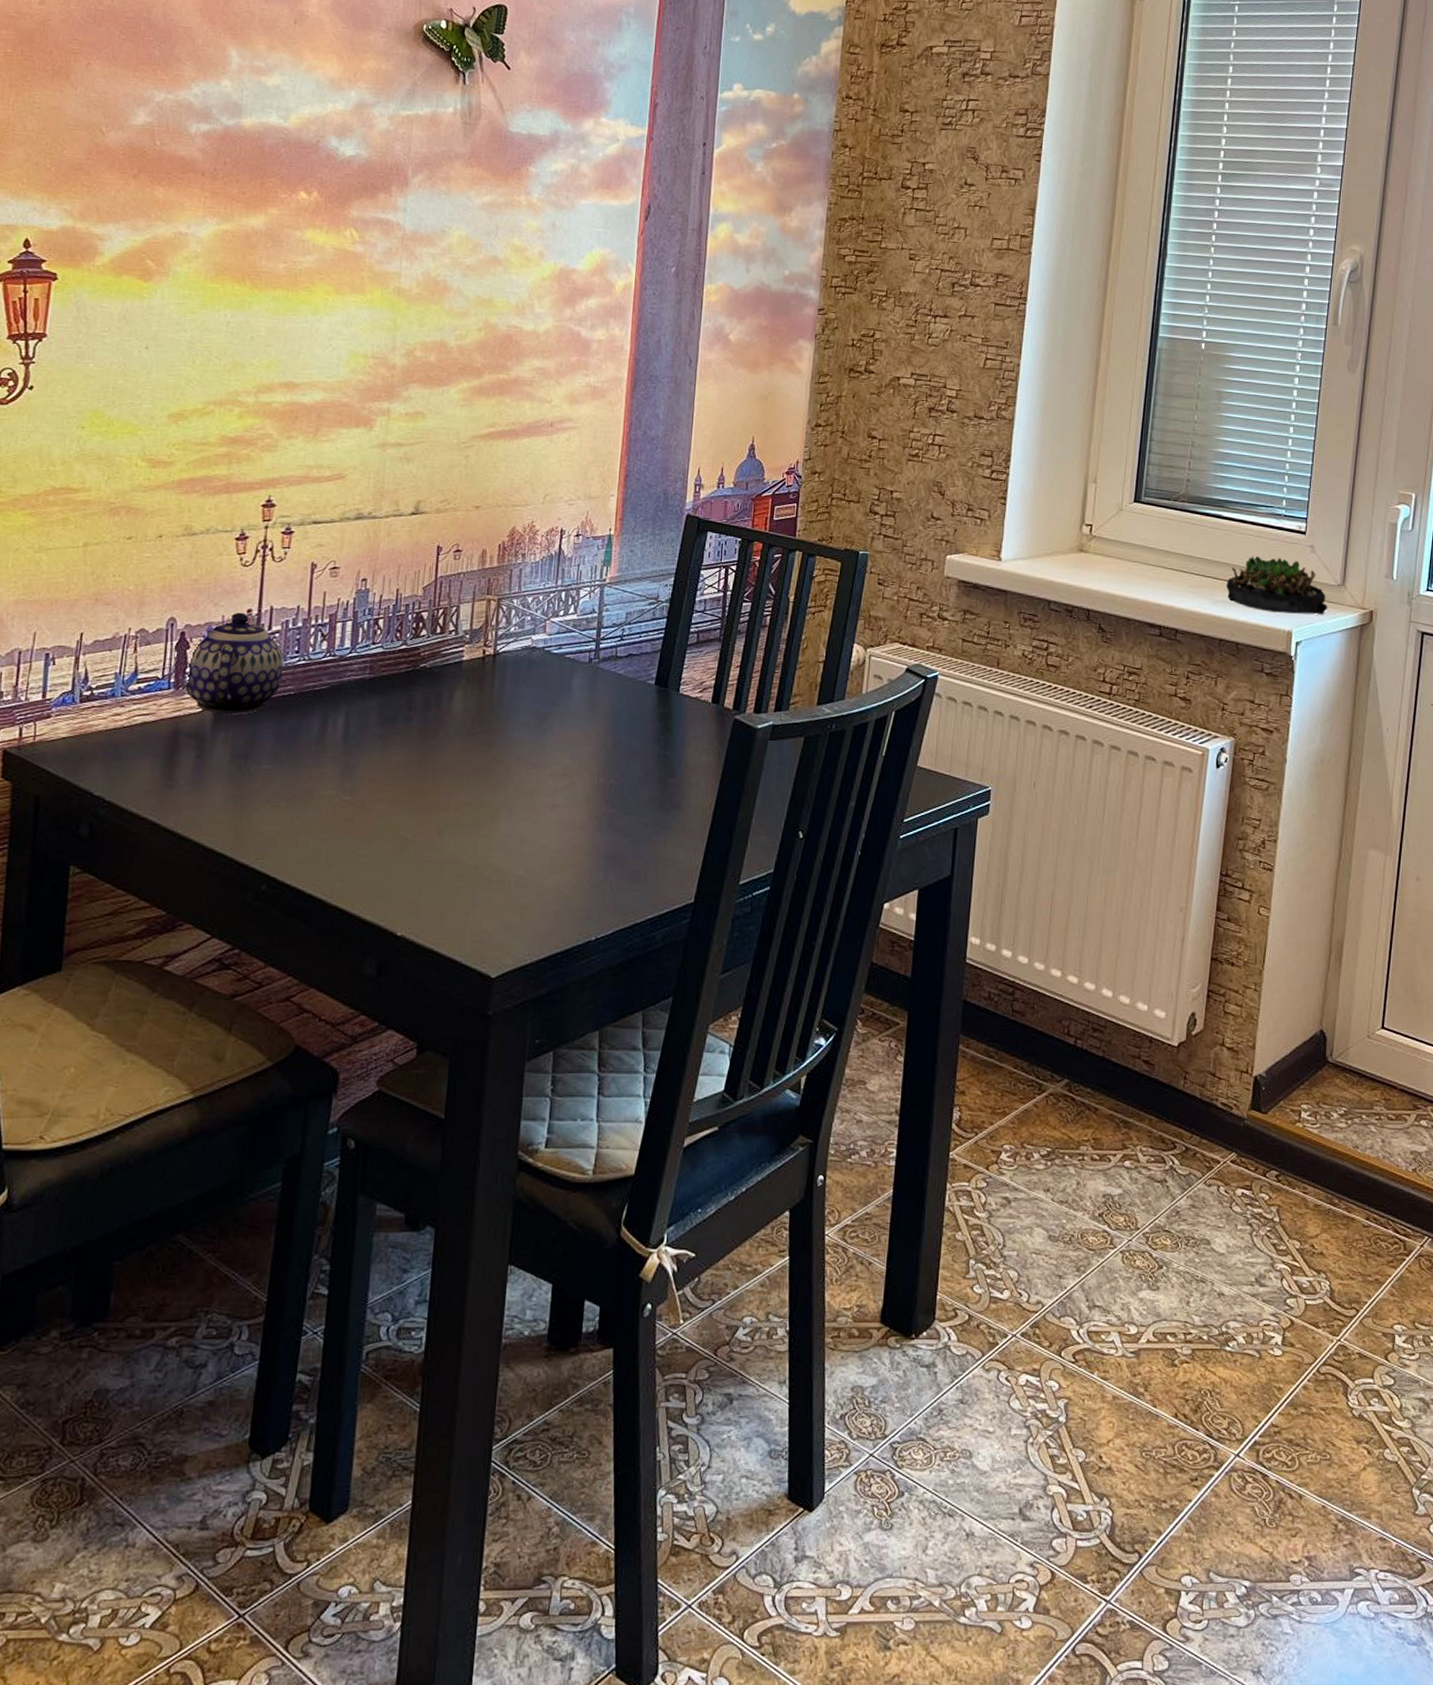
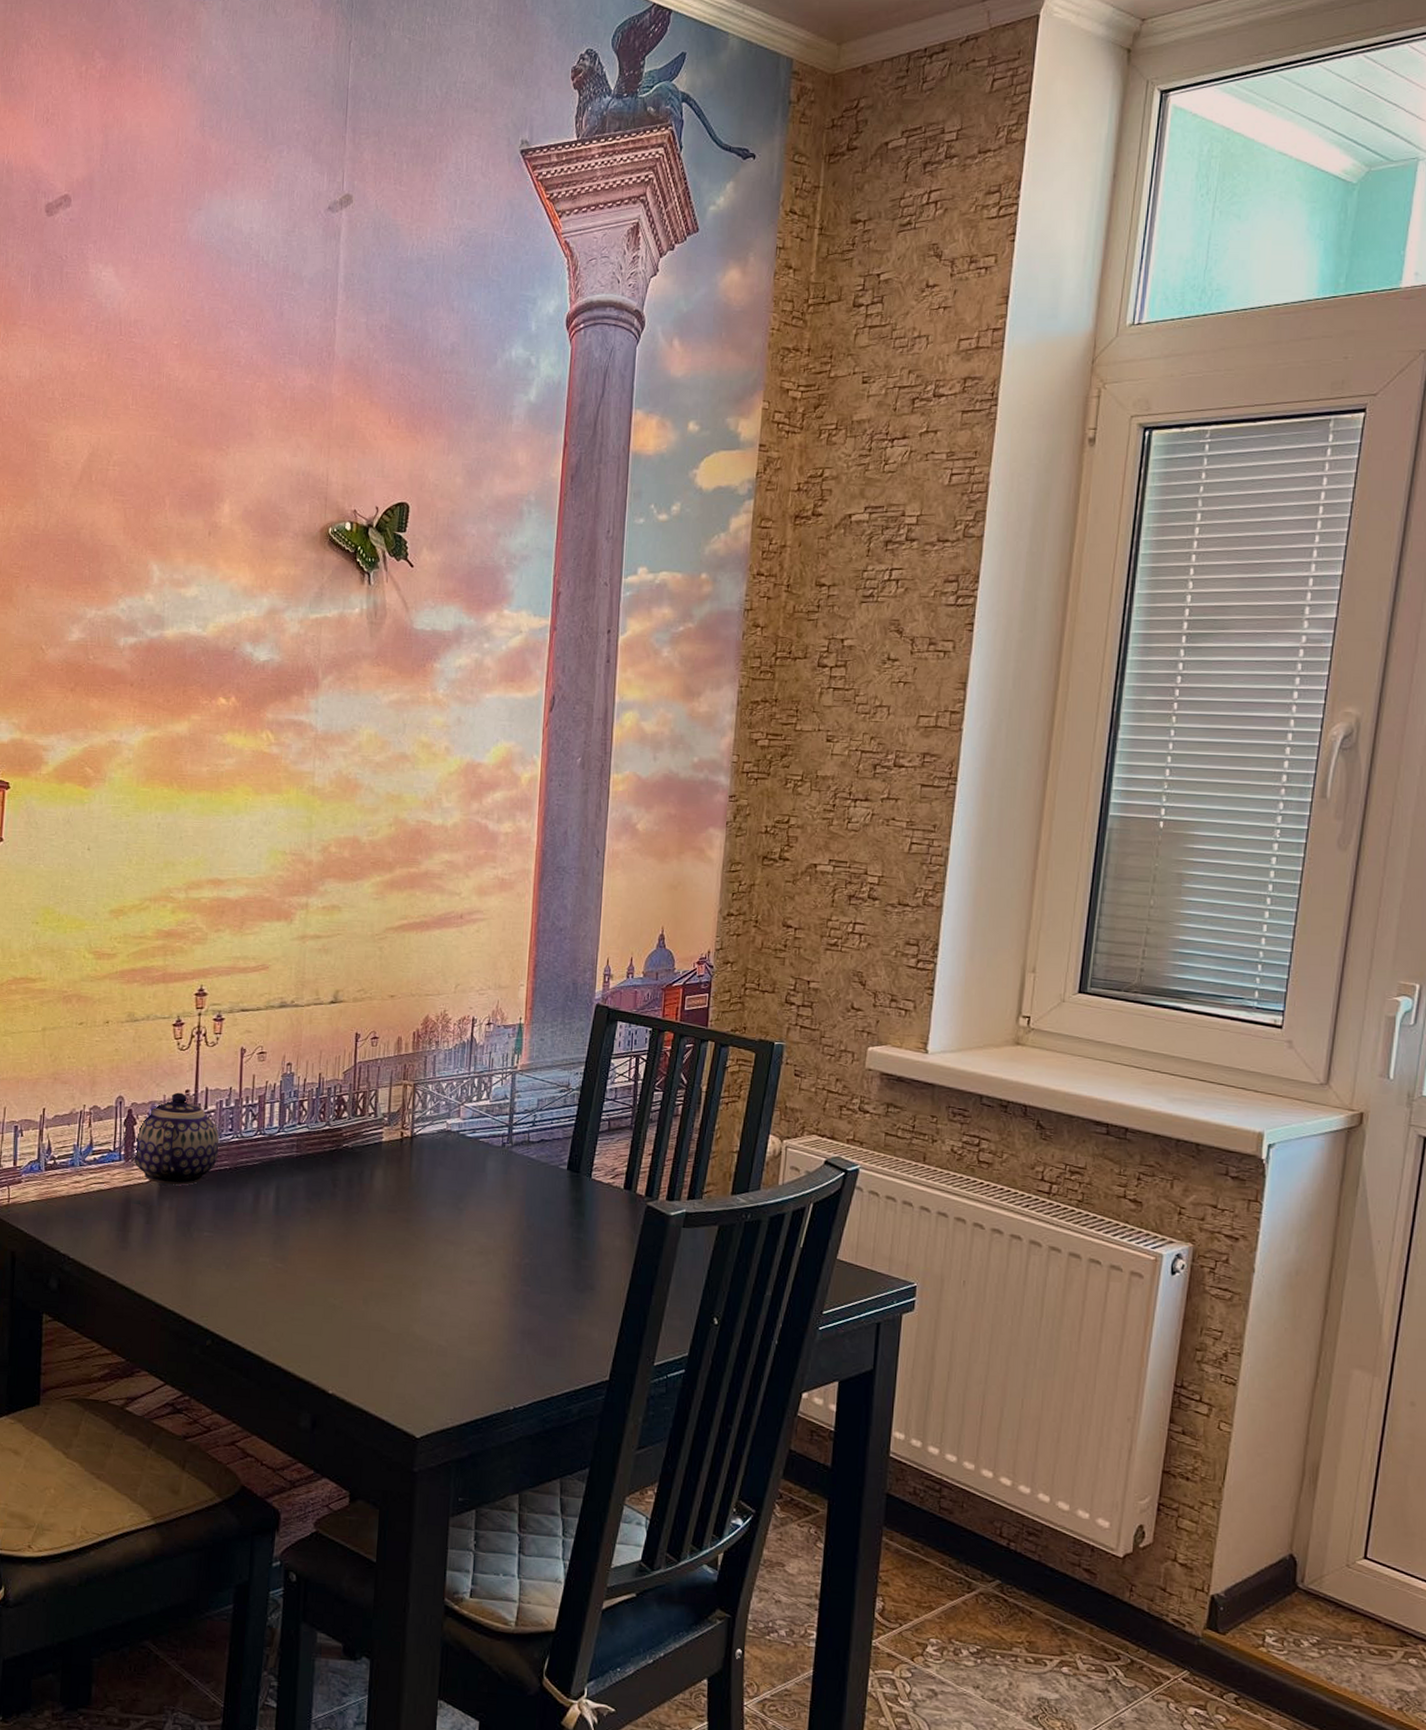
succulent plant: present [1226,556,1328,615] -> none [1186,1051,1308,1116]

